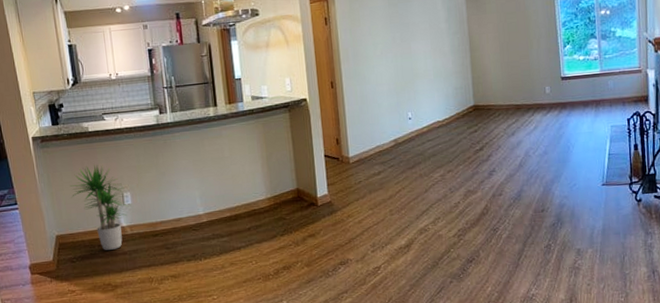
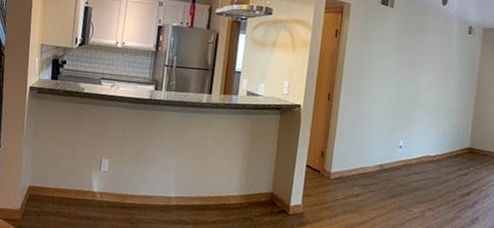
potted plant: present [69,164,128,250] -> none [53,125,105,213]

